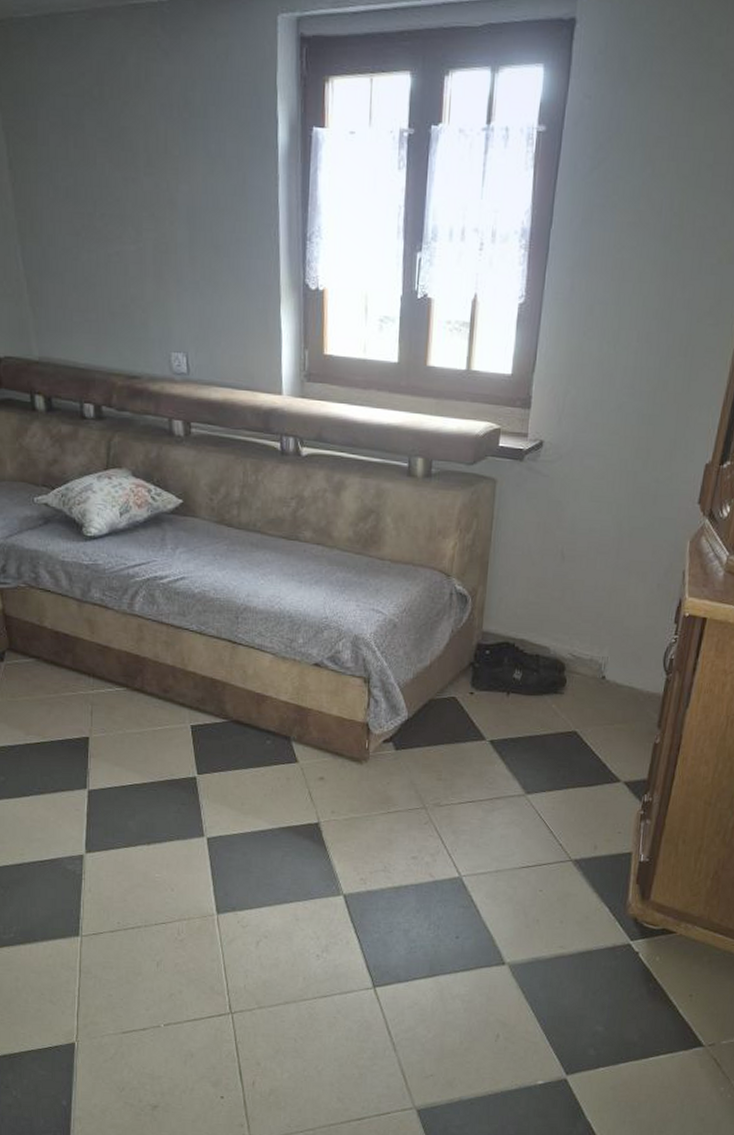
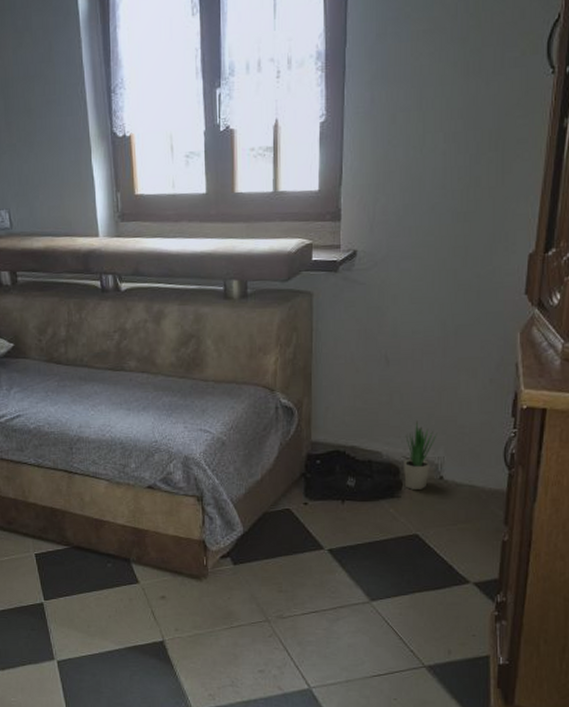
potted plant: none [568,619,604,688] -> present [404,421,438,490]

